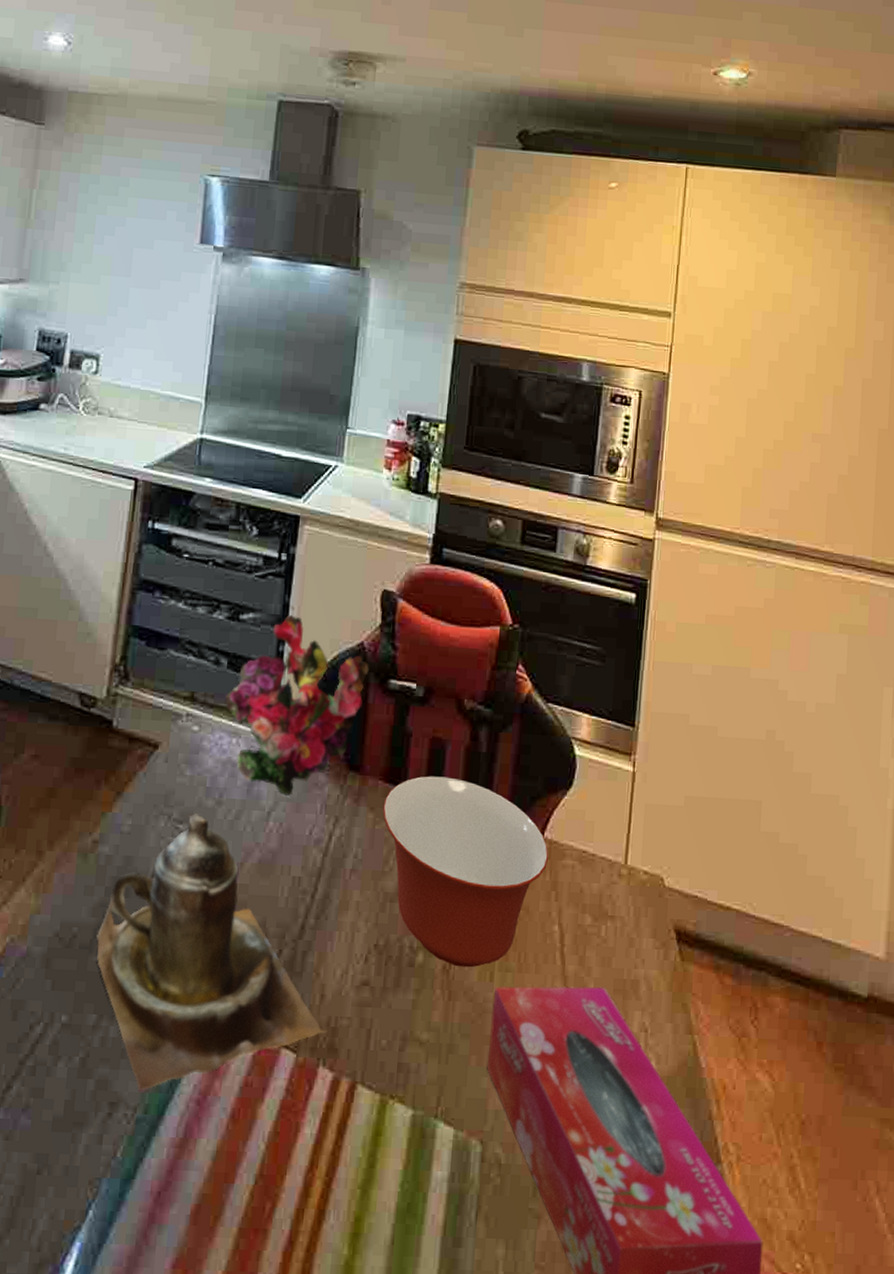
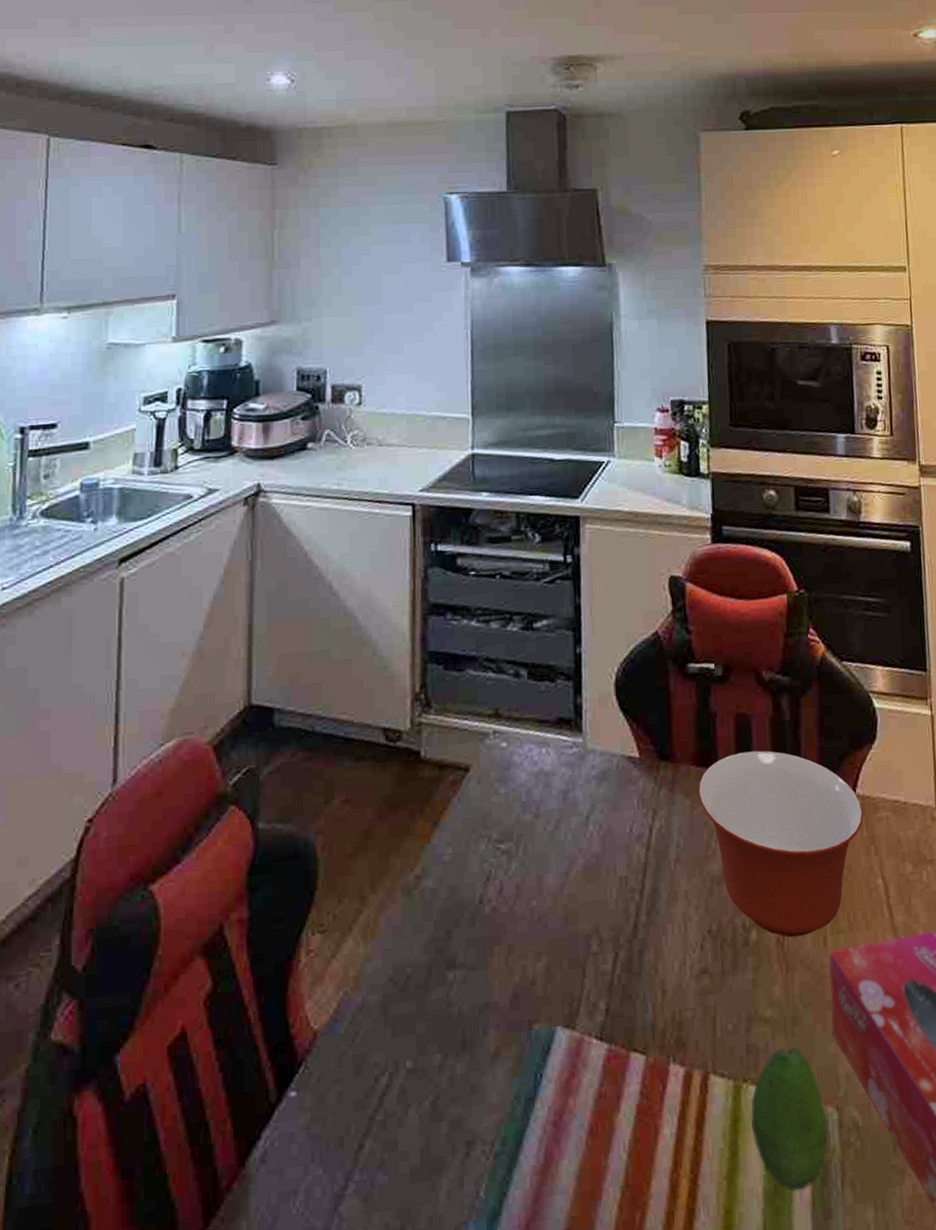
teapot: present [96,813,328,1090] -> none [431,830,673,1123]
flower: present [225,605,369,796] -> none [530,605,667,797]
fruit: none [392,1072,469,1214] -> present [751,1046,828,1192]

